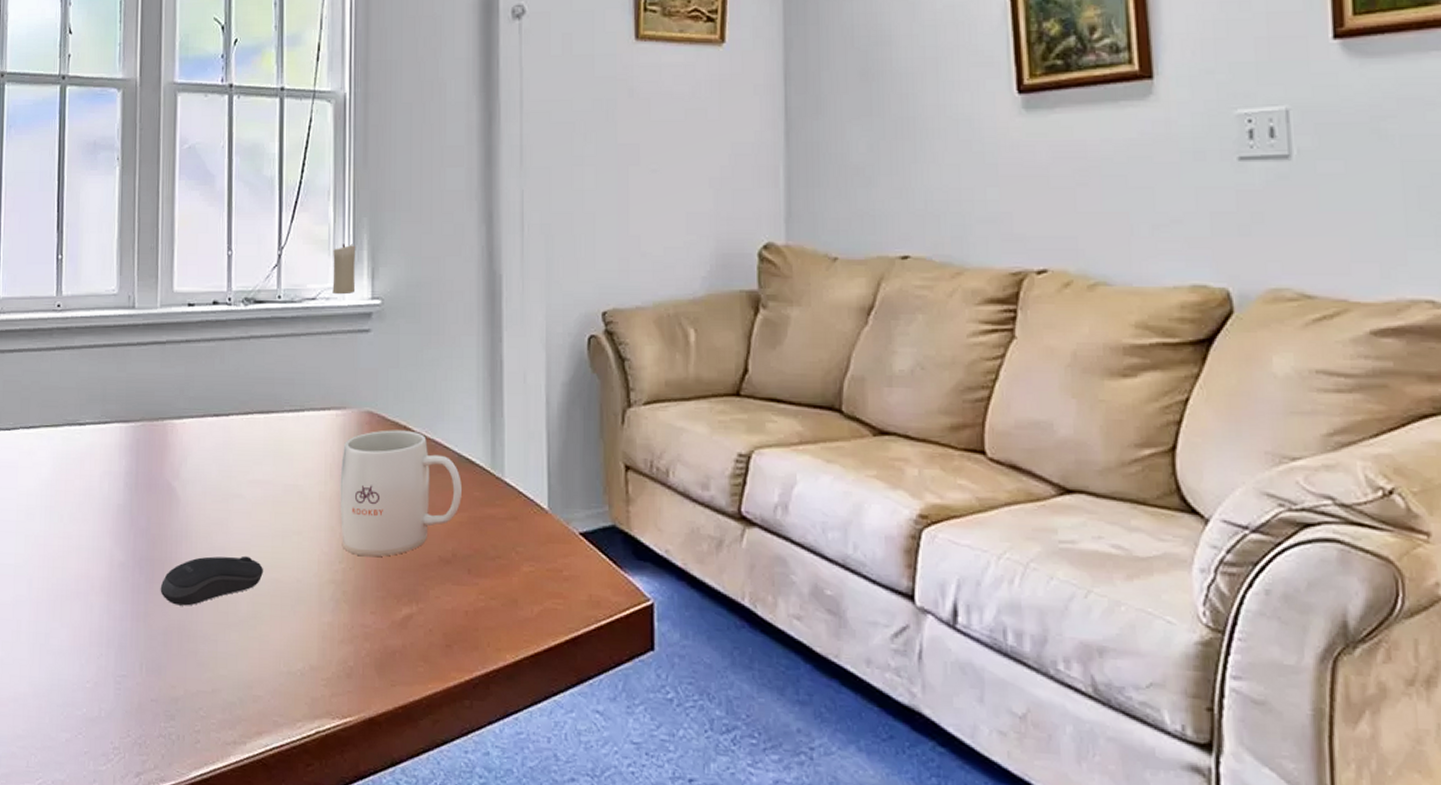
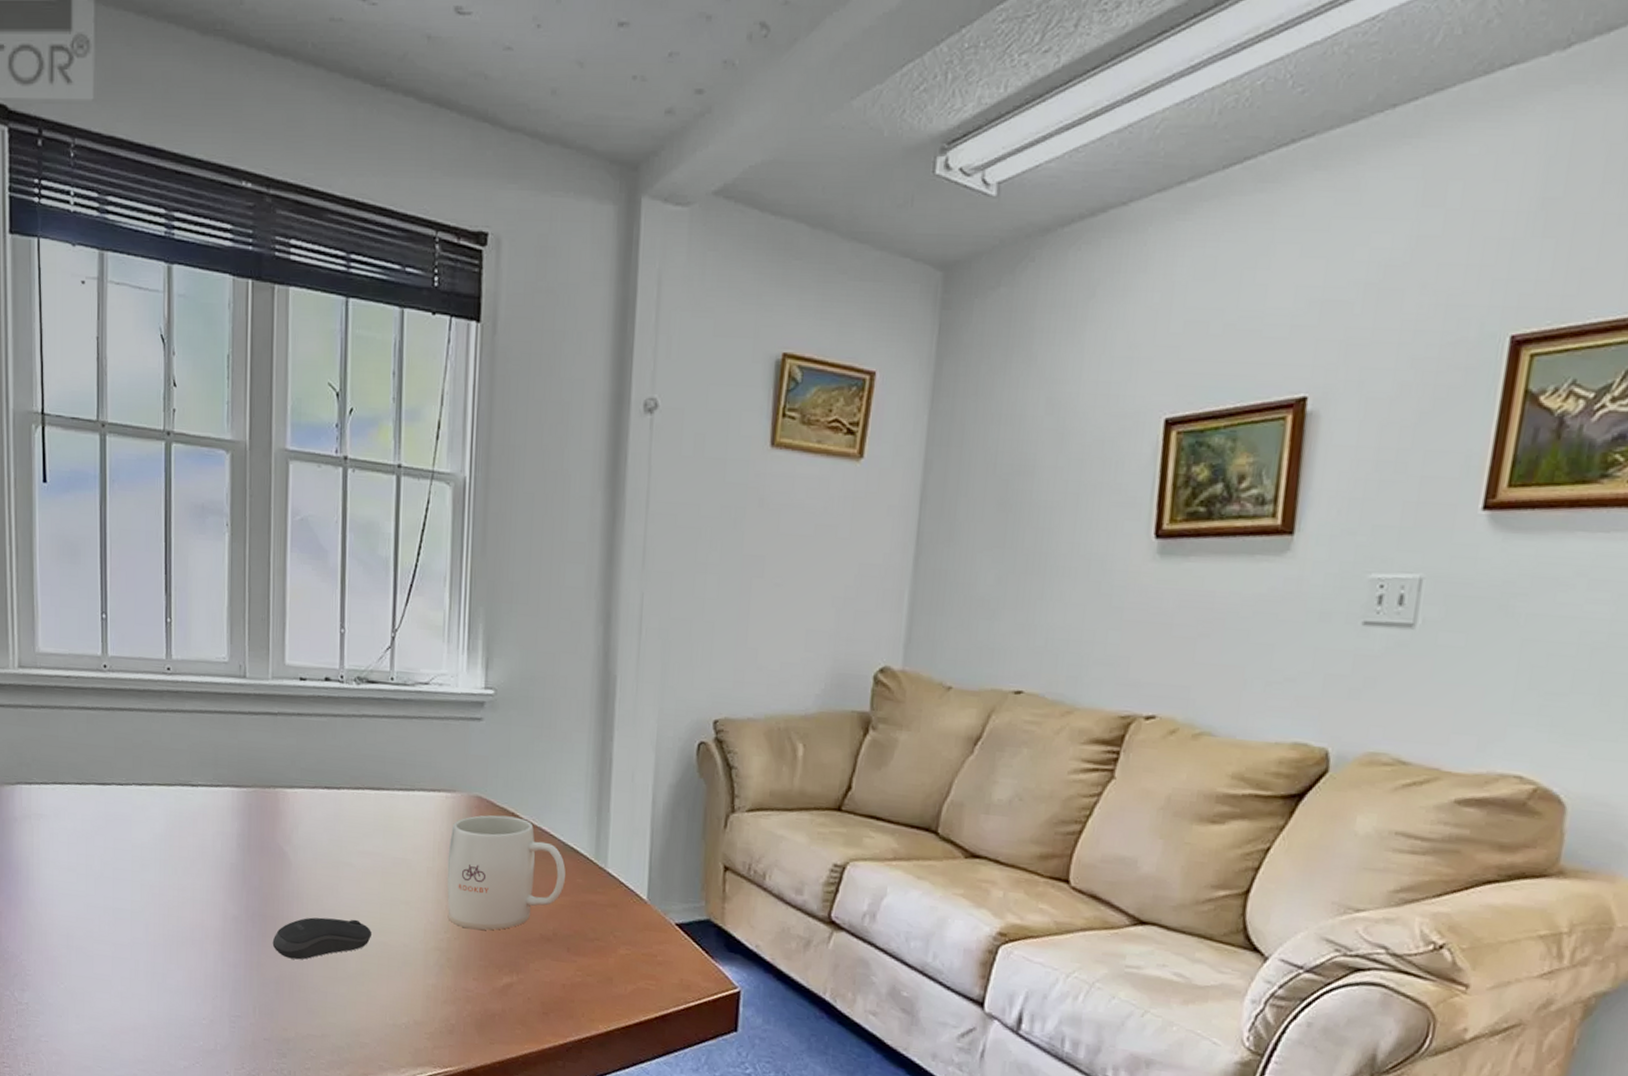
candle: present [332,244,356,295] -> none [446,631,471,682]

